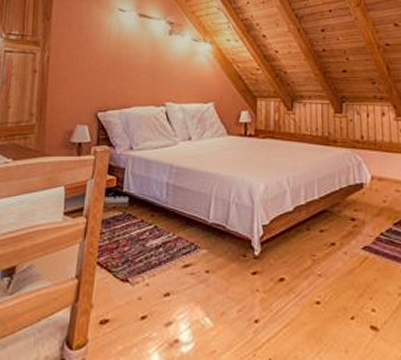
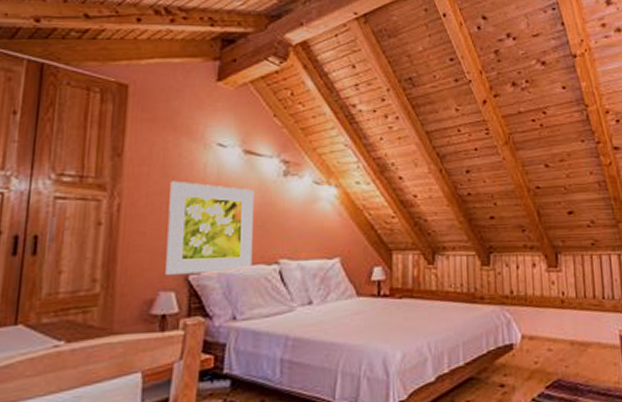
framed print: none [81,38,146,112] -> present [165,180,254,275]

